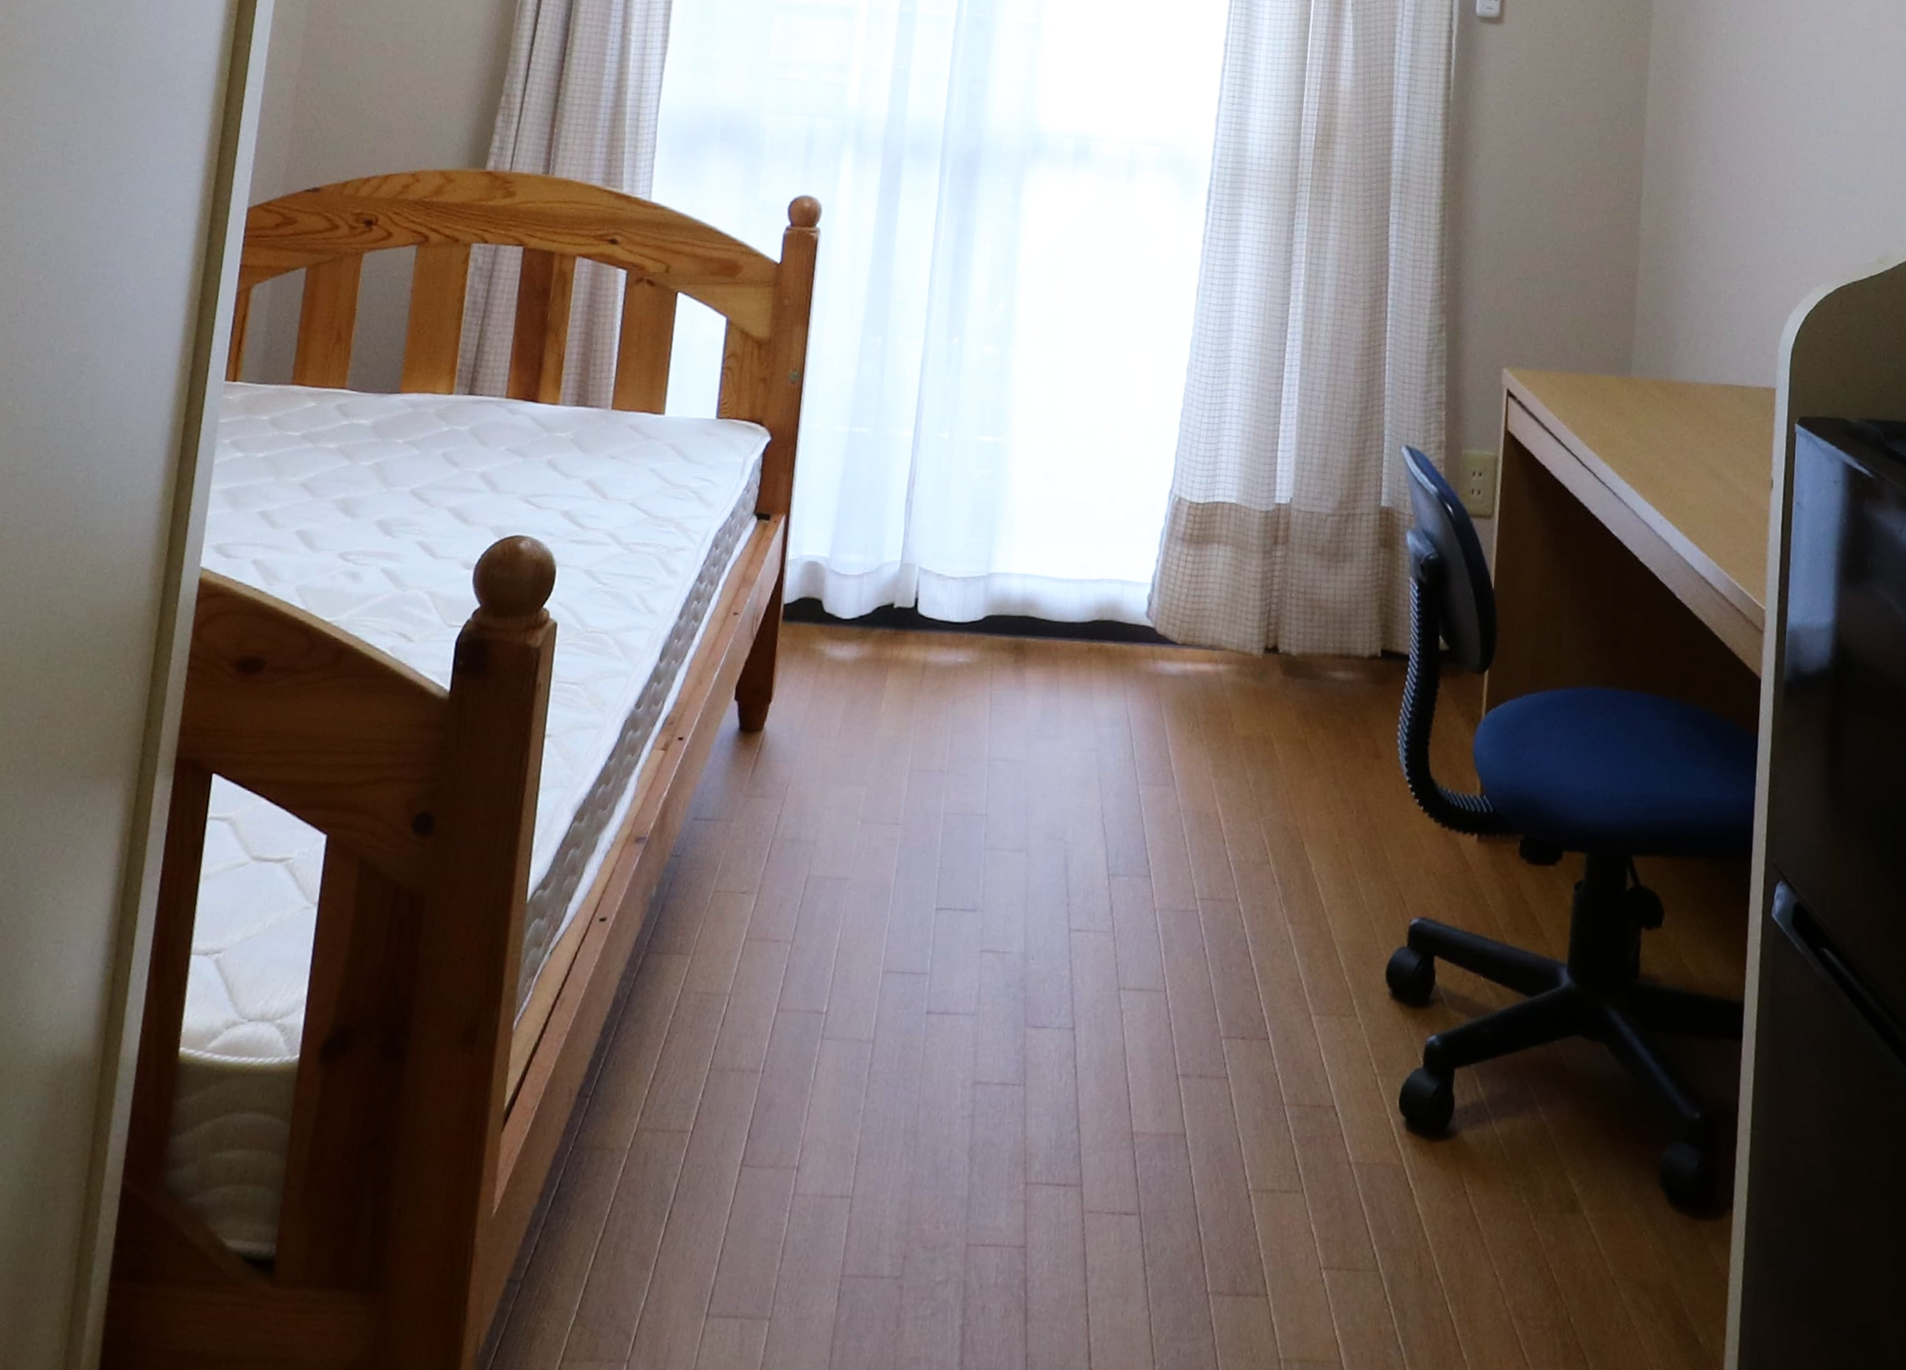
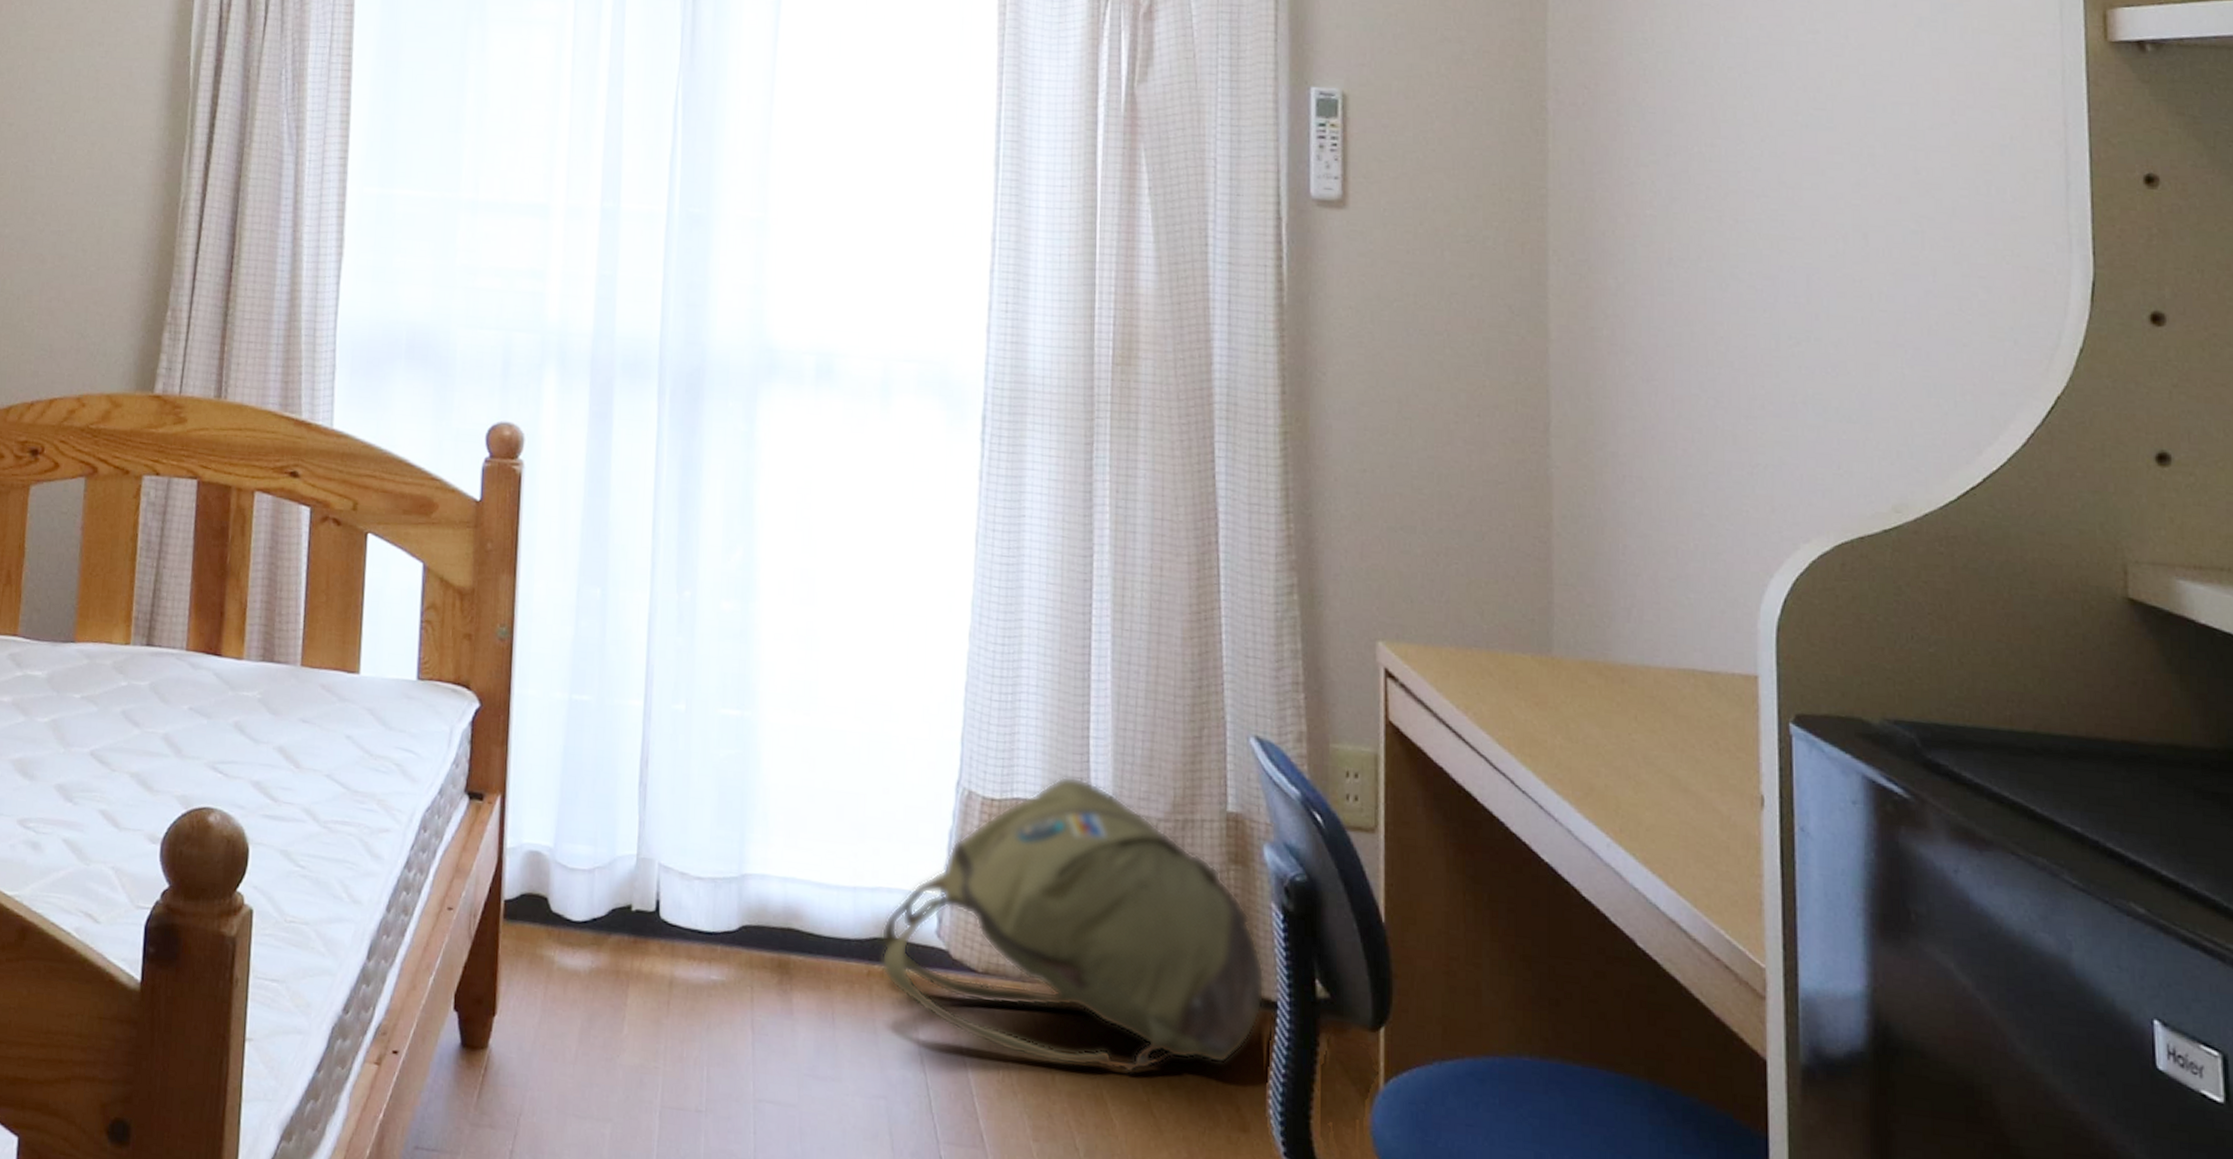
backpack: none [1099,482,1401,719] -> present [881,776,1265,1074]

